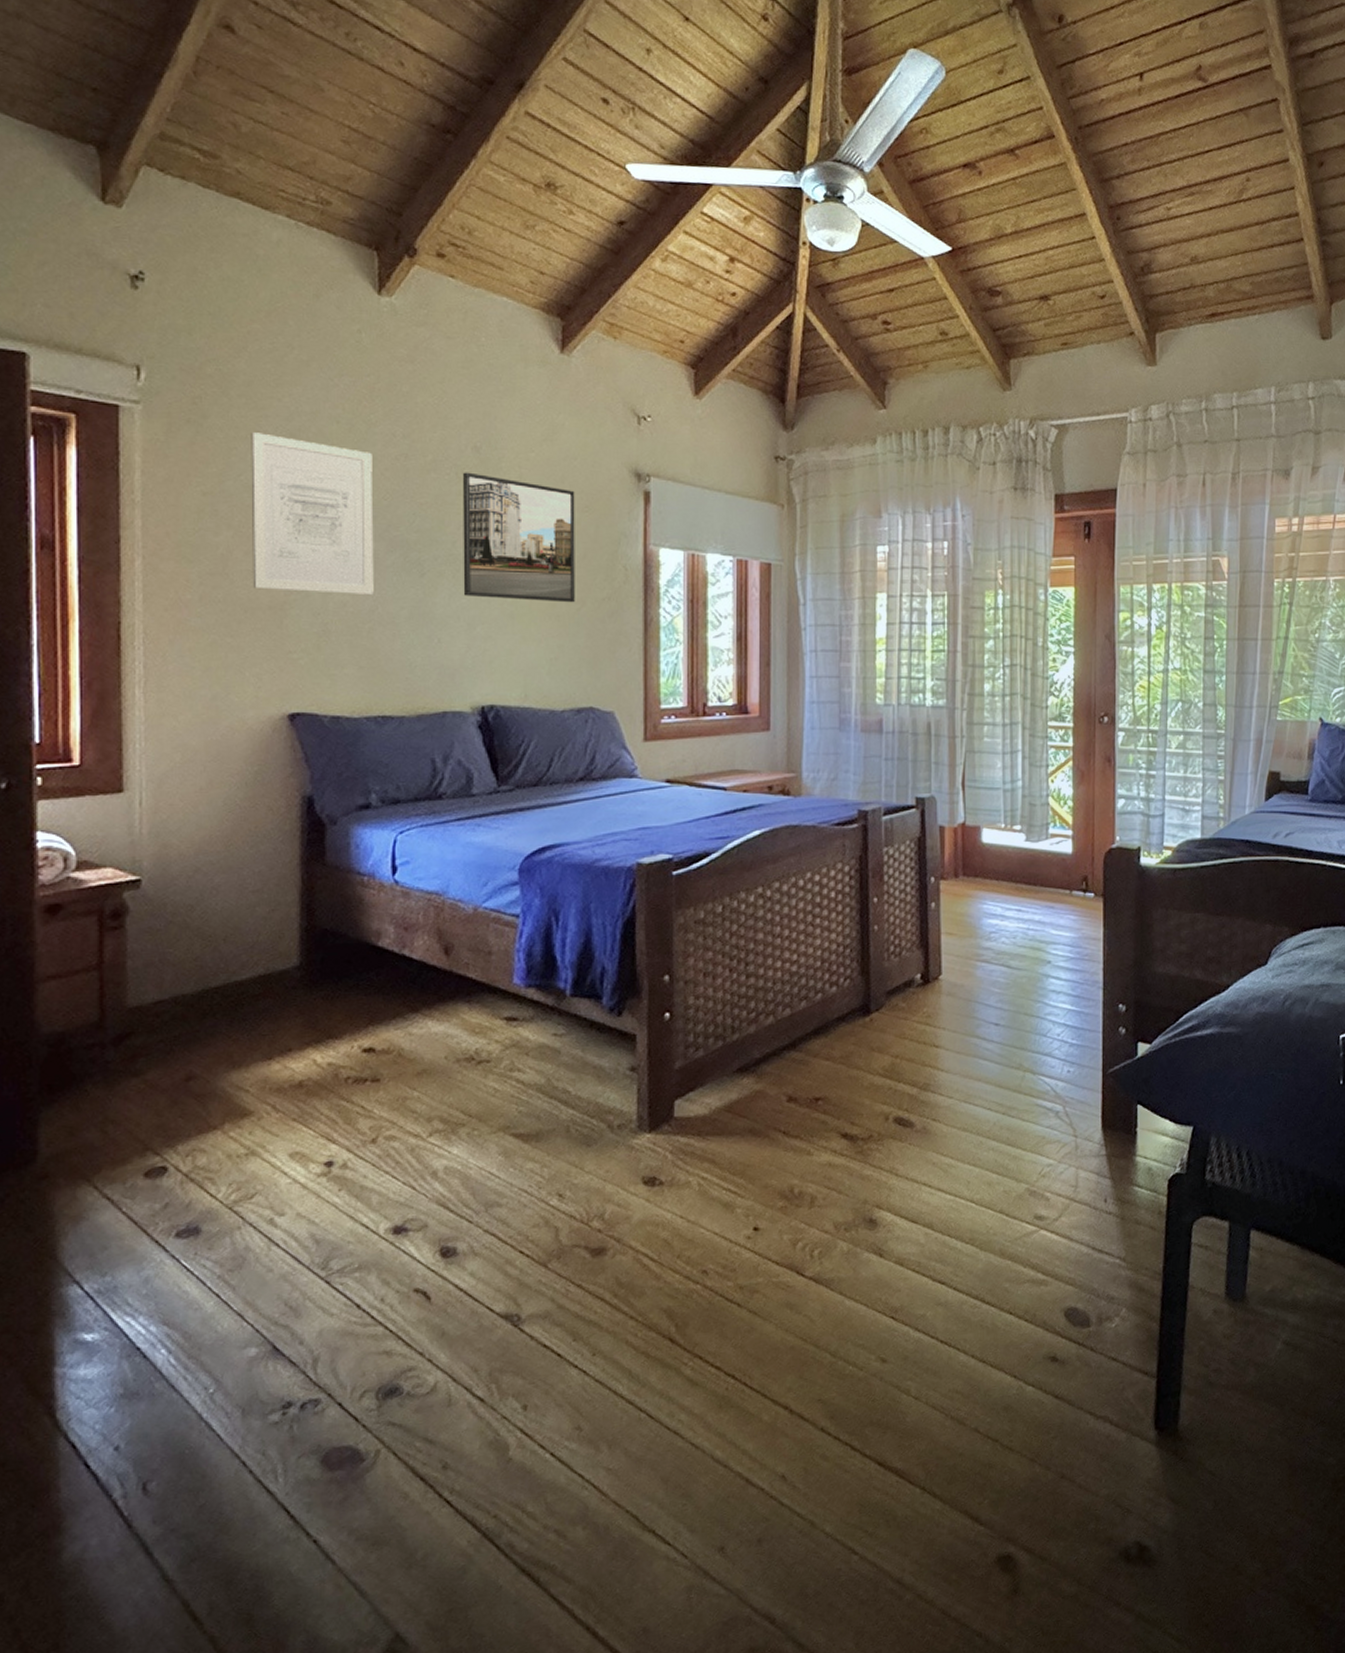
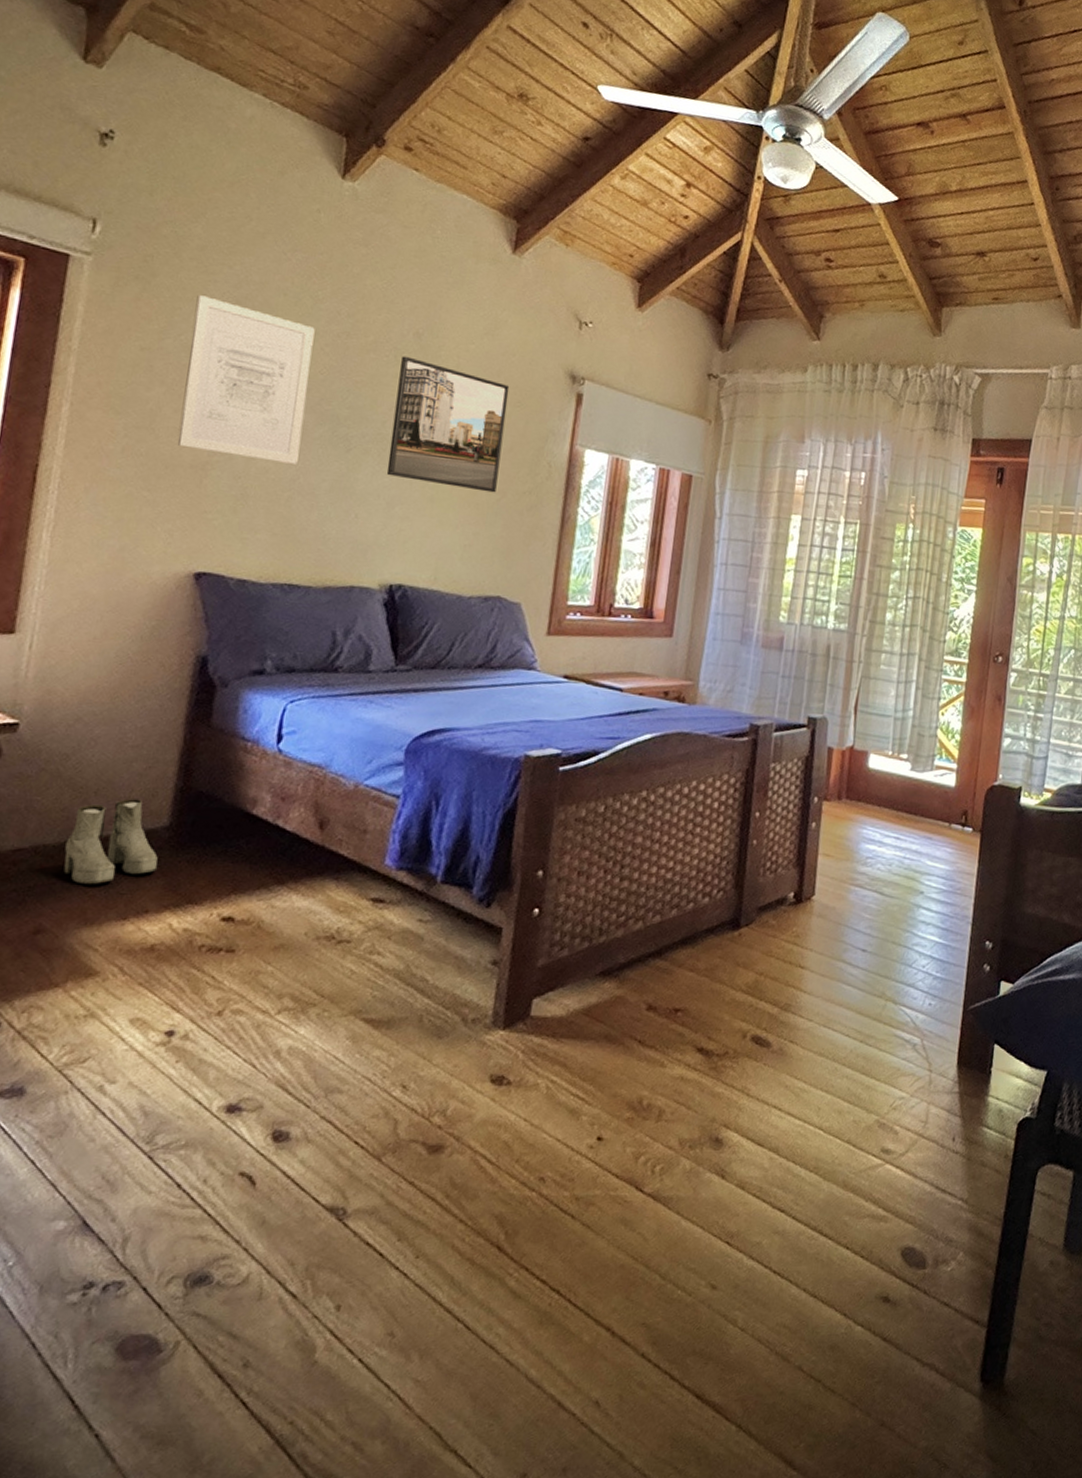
boots: none [203,942,295,1030] -> present [63,798,158,885]

